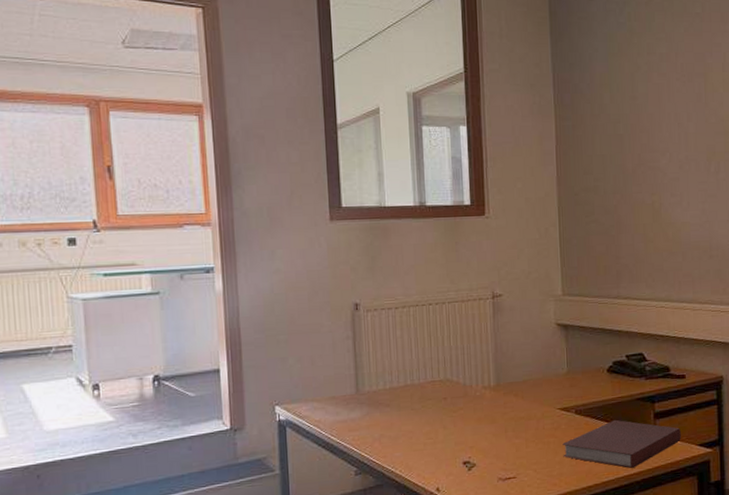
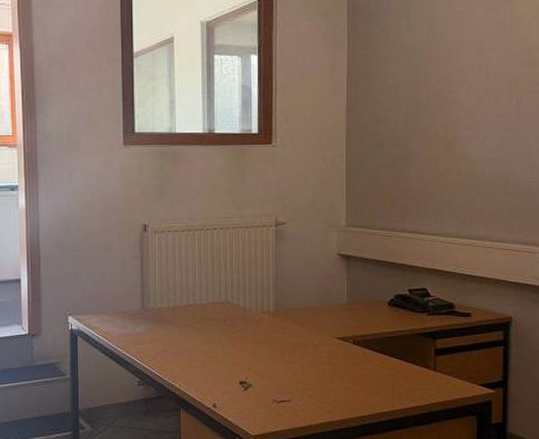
notebook: present [562,419,681,469] -> none [338,352,462,403]

